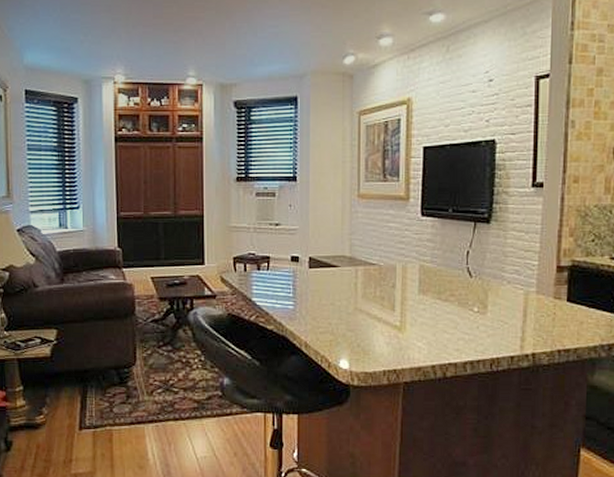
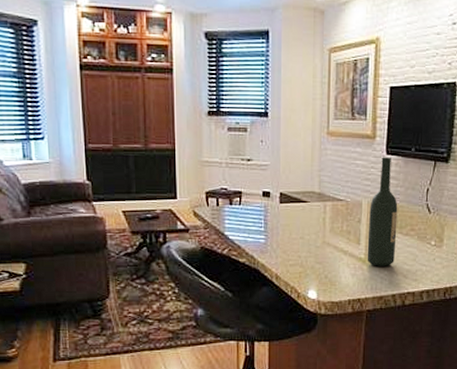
wine bottle: none [402,219,435,335] -> present [367,157,398,266]

